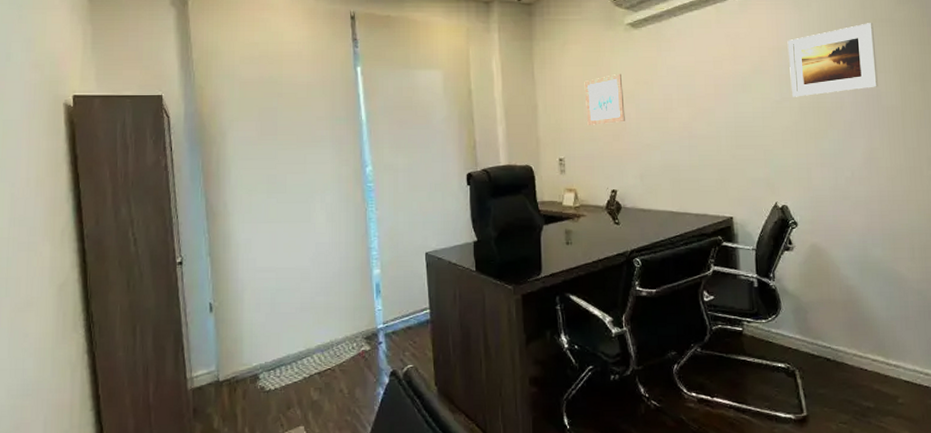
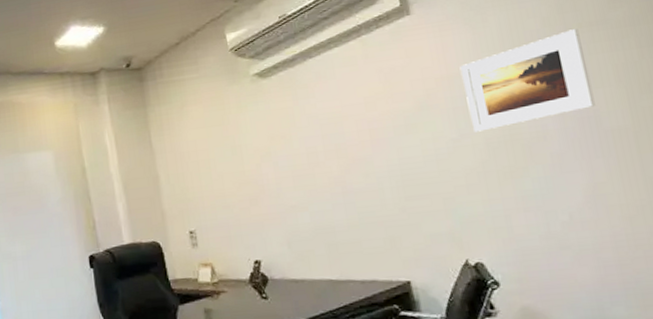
wall art: present [584,73,625,125] -> none [209,130,262,192]

